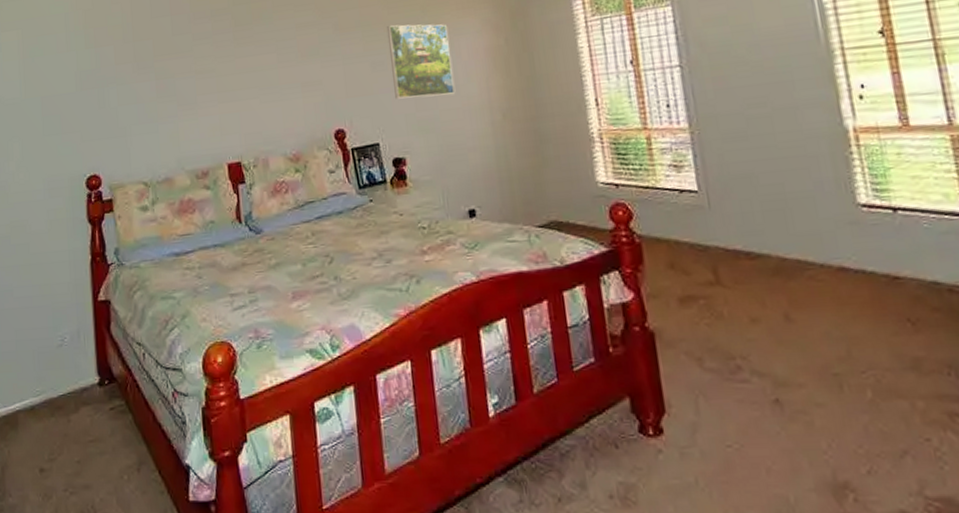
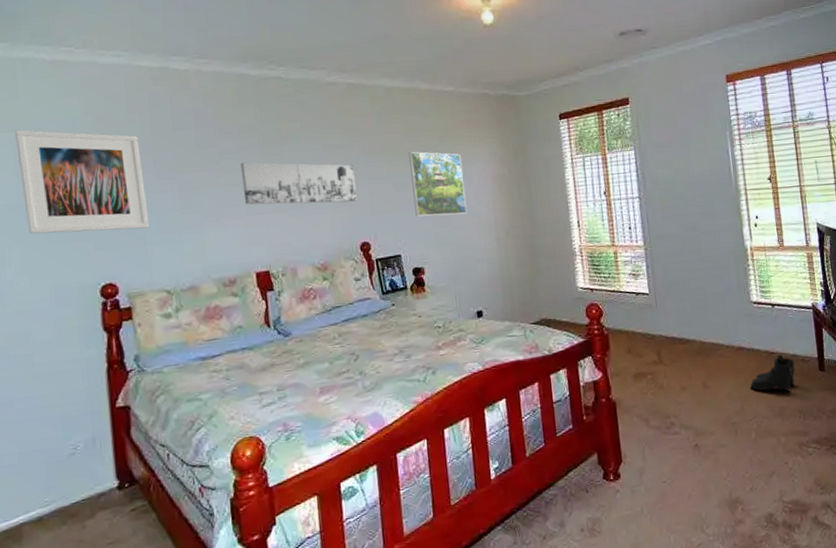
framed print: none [19,26,129,127] -> present [15,129,150,235]
wall art: none [213,43,331,92] -> present [241,162,357,205]
boots: none [860,281,940,333] -> present [750,355,796,391]

